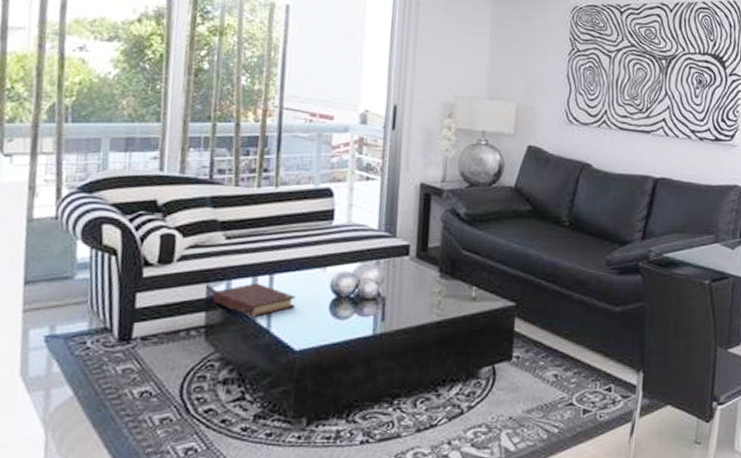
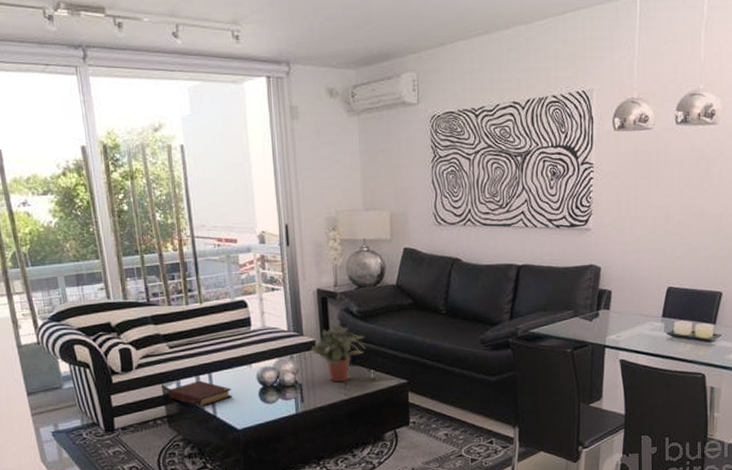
potted plant: none [403,227,470,299] -> present [311,325,366,383]

